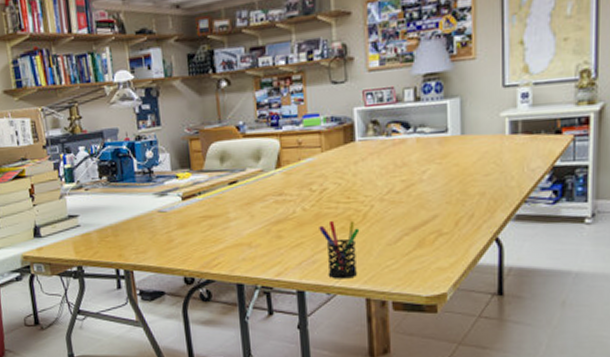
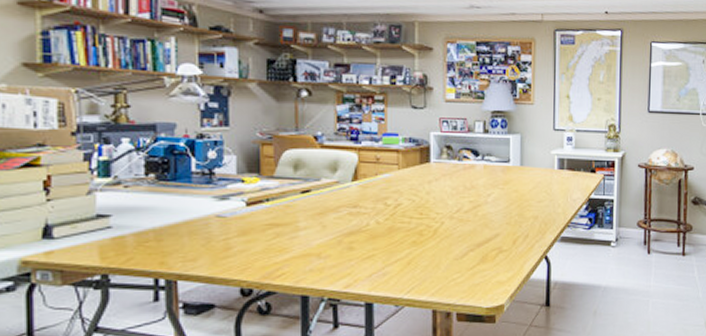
pen holder: present [319,220,360,279] -> none [391,234,430,291]

